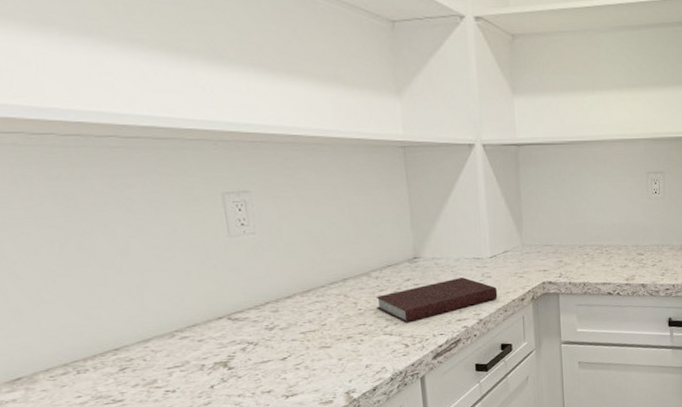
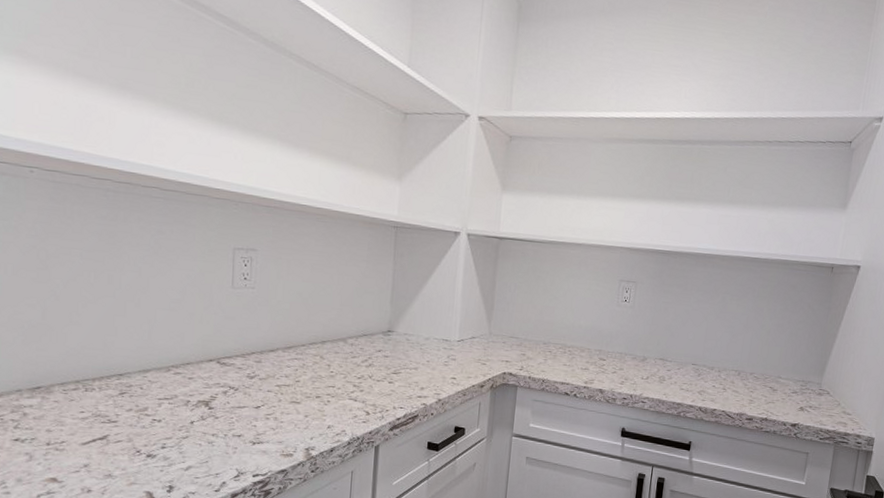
notebook: present [375,277,498,323] -> none [347,356,460,392]

